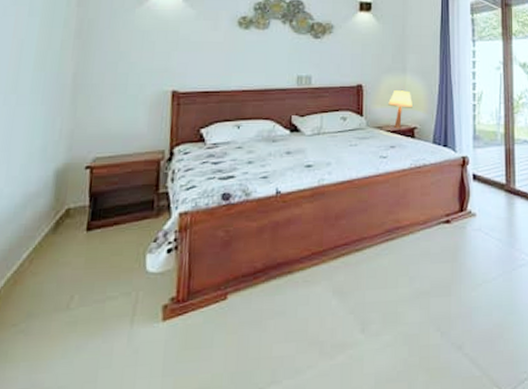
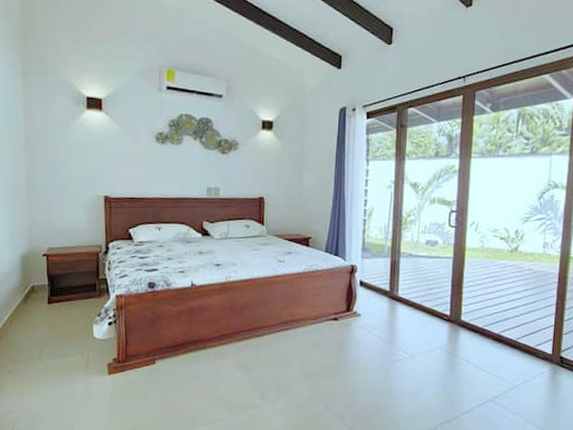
table lamp: present [388,89,412,129] -> none [286,203,308,238]

